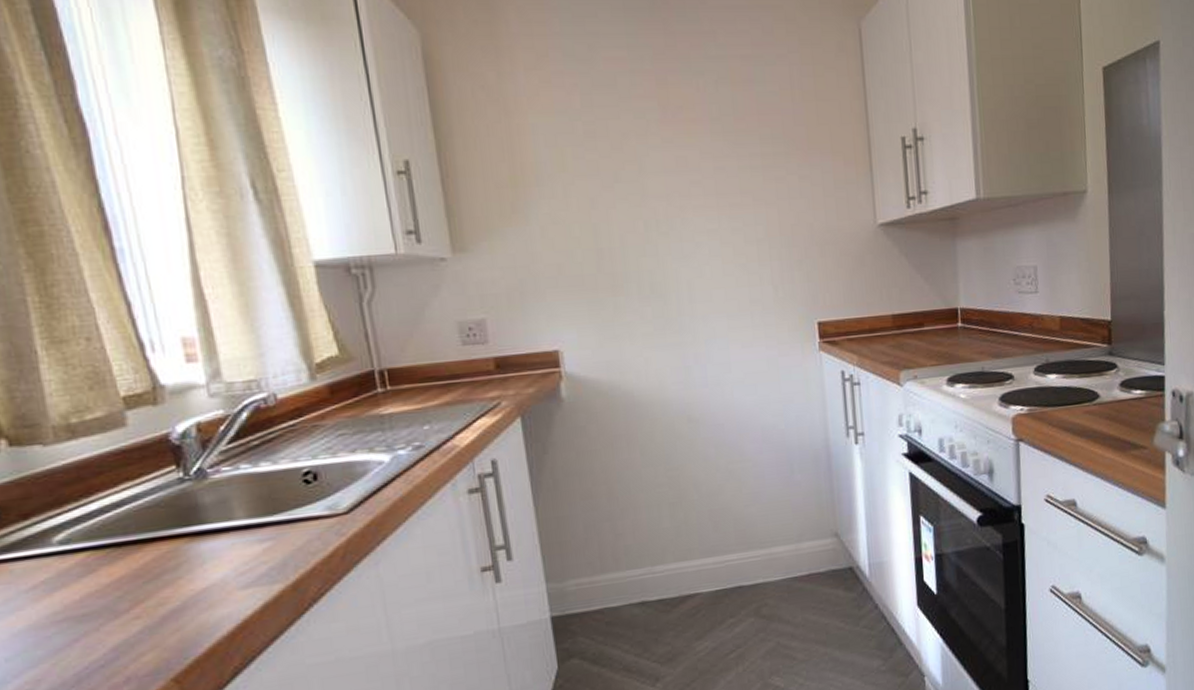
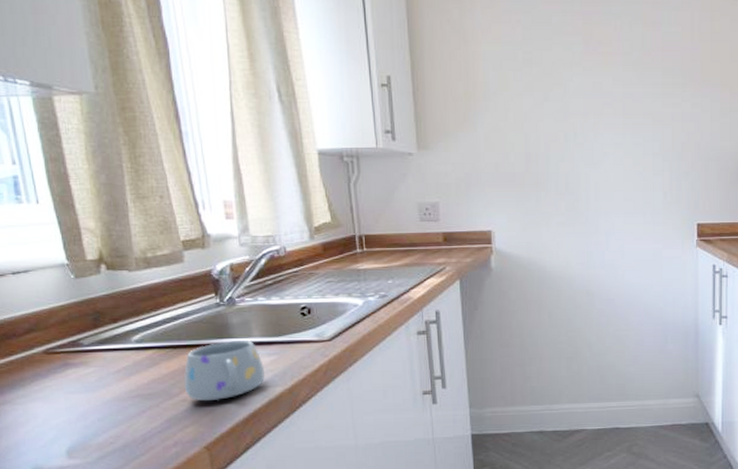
mug: none [135,525,258,616] -> present [183,341,266,402]

